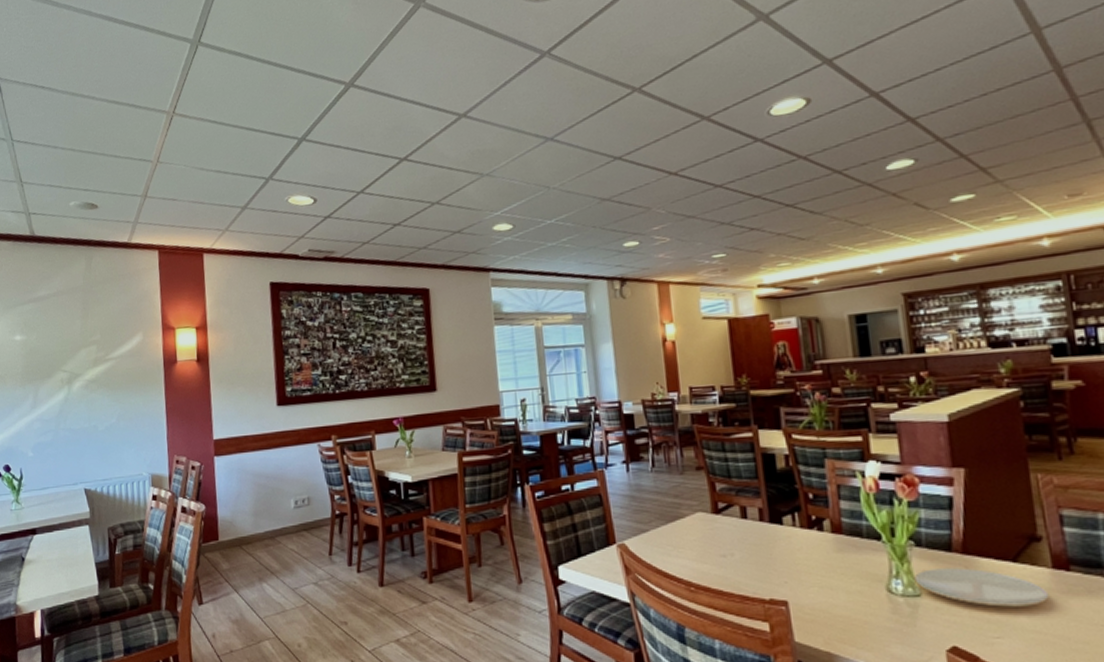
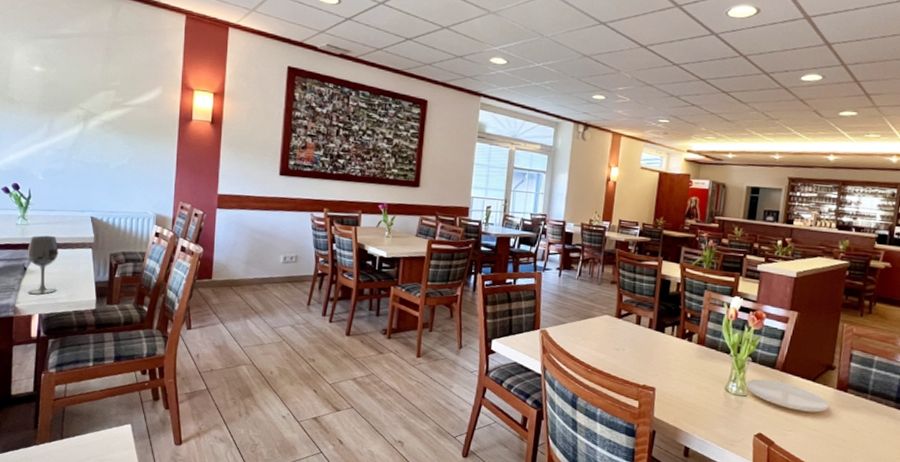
wine glass: none [23,518,57,588] -> present [27,235,59,295]

